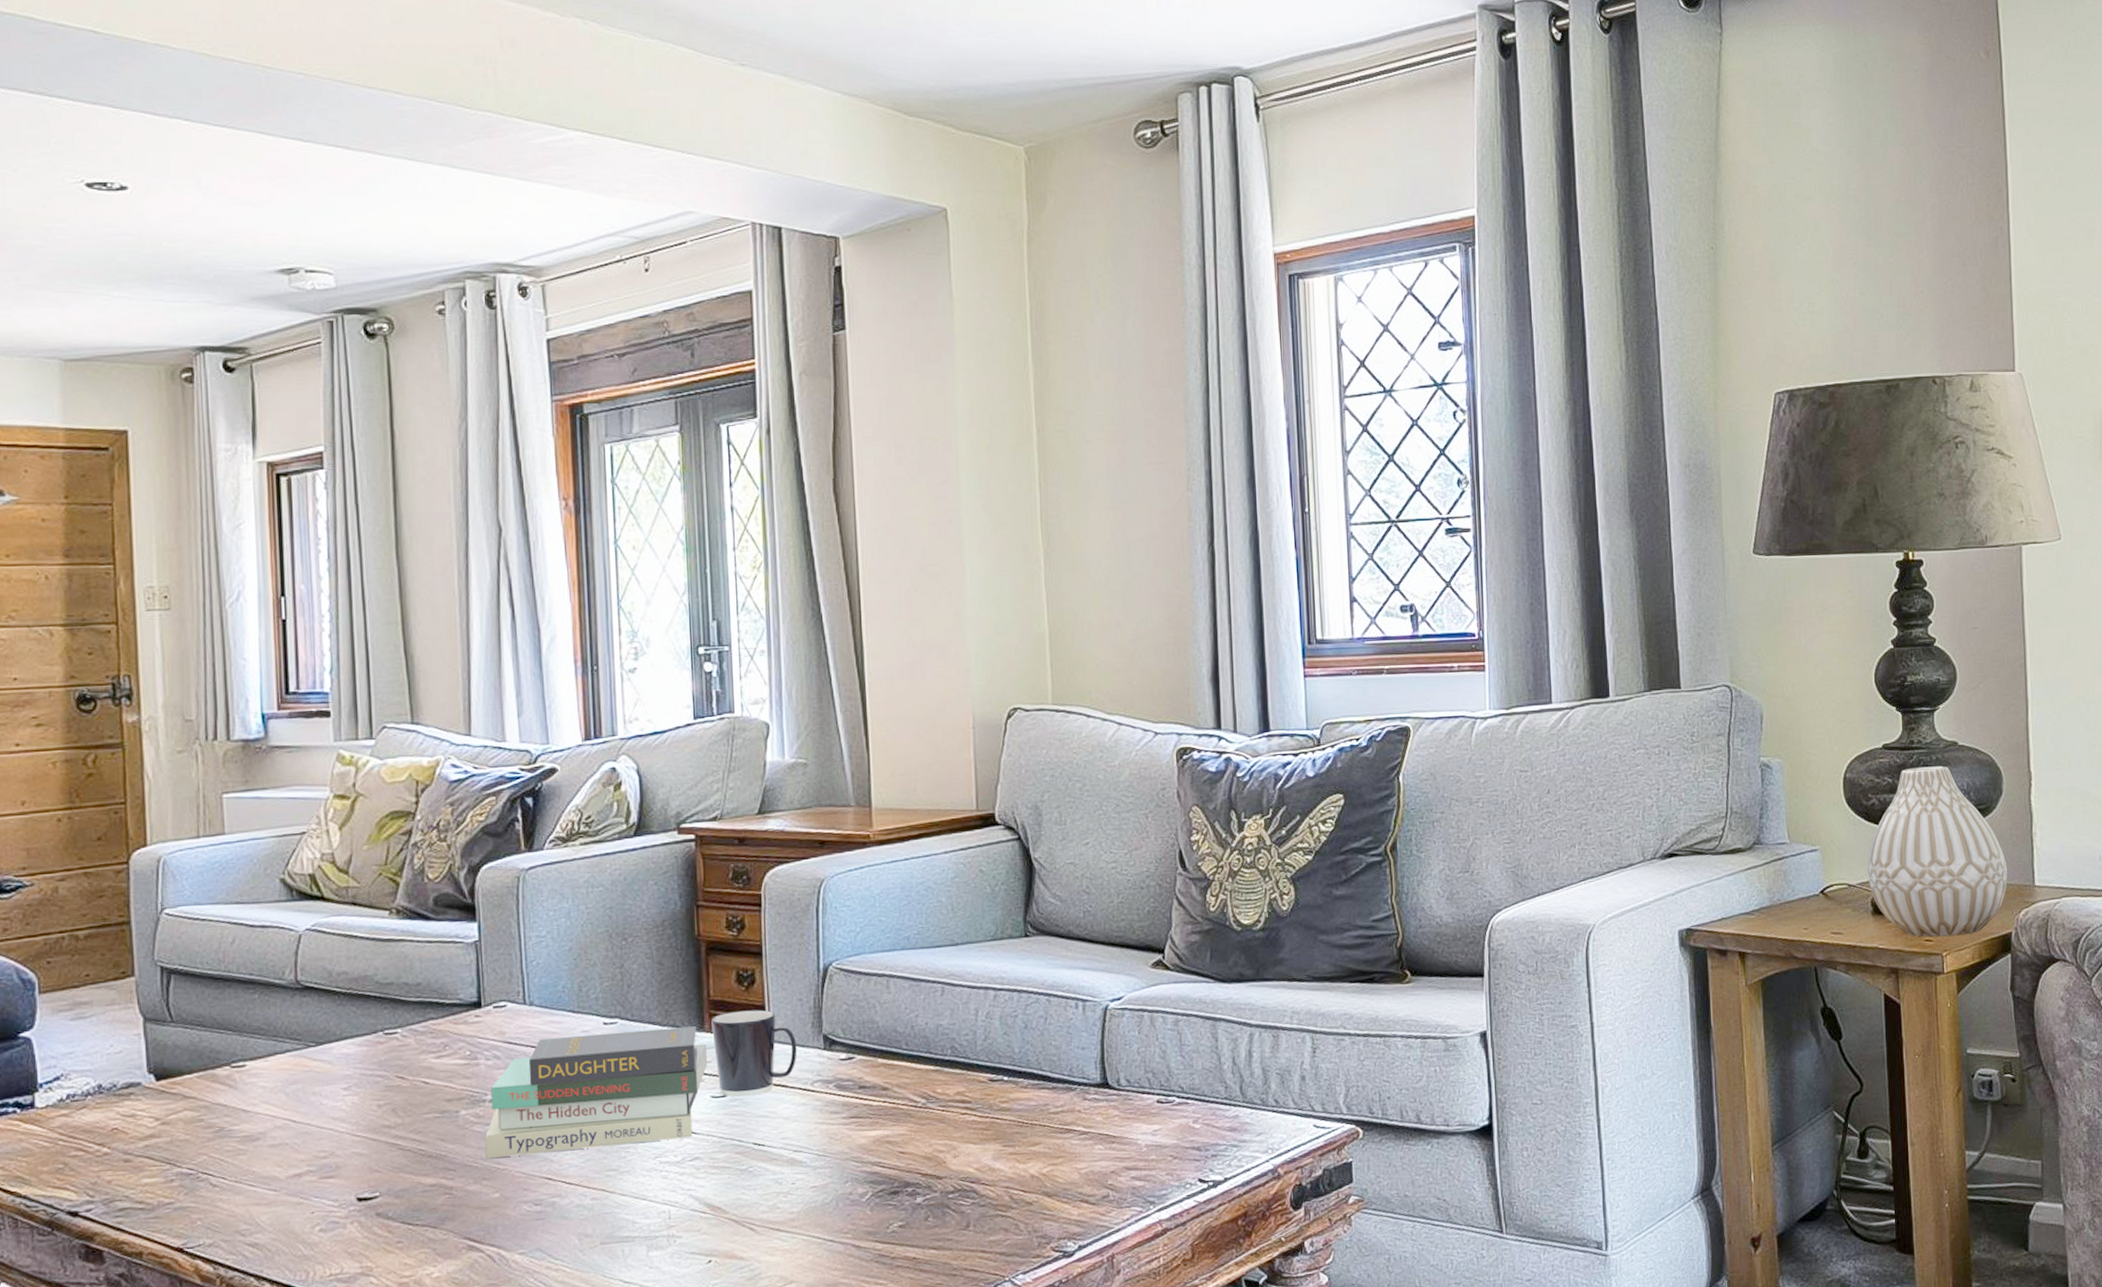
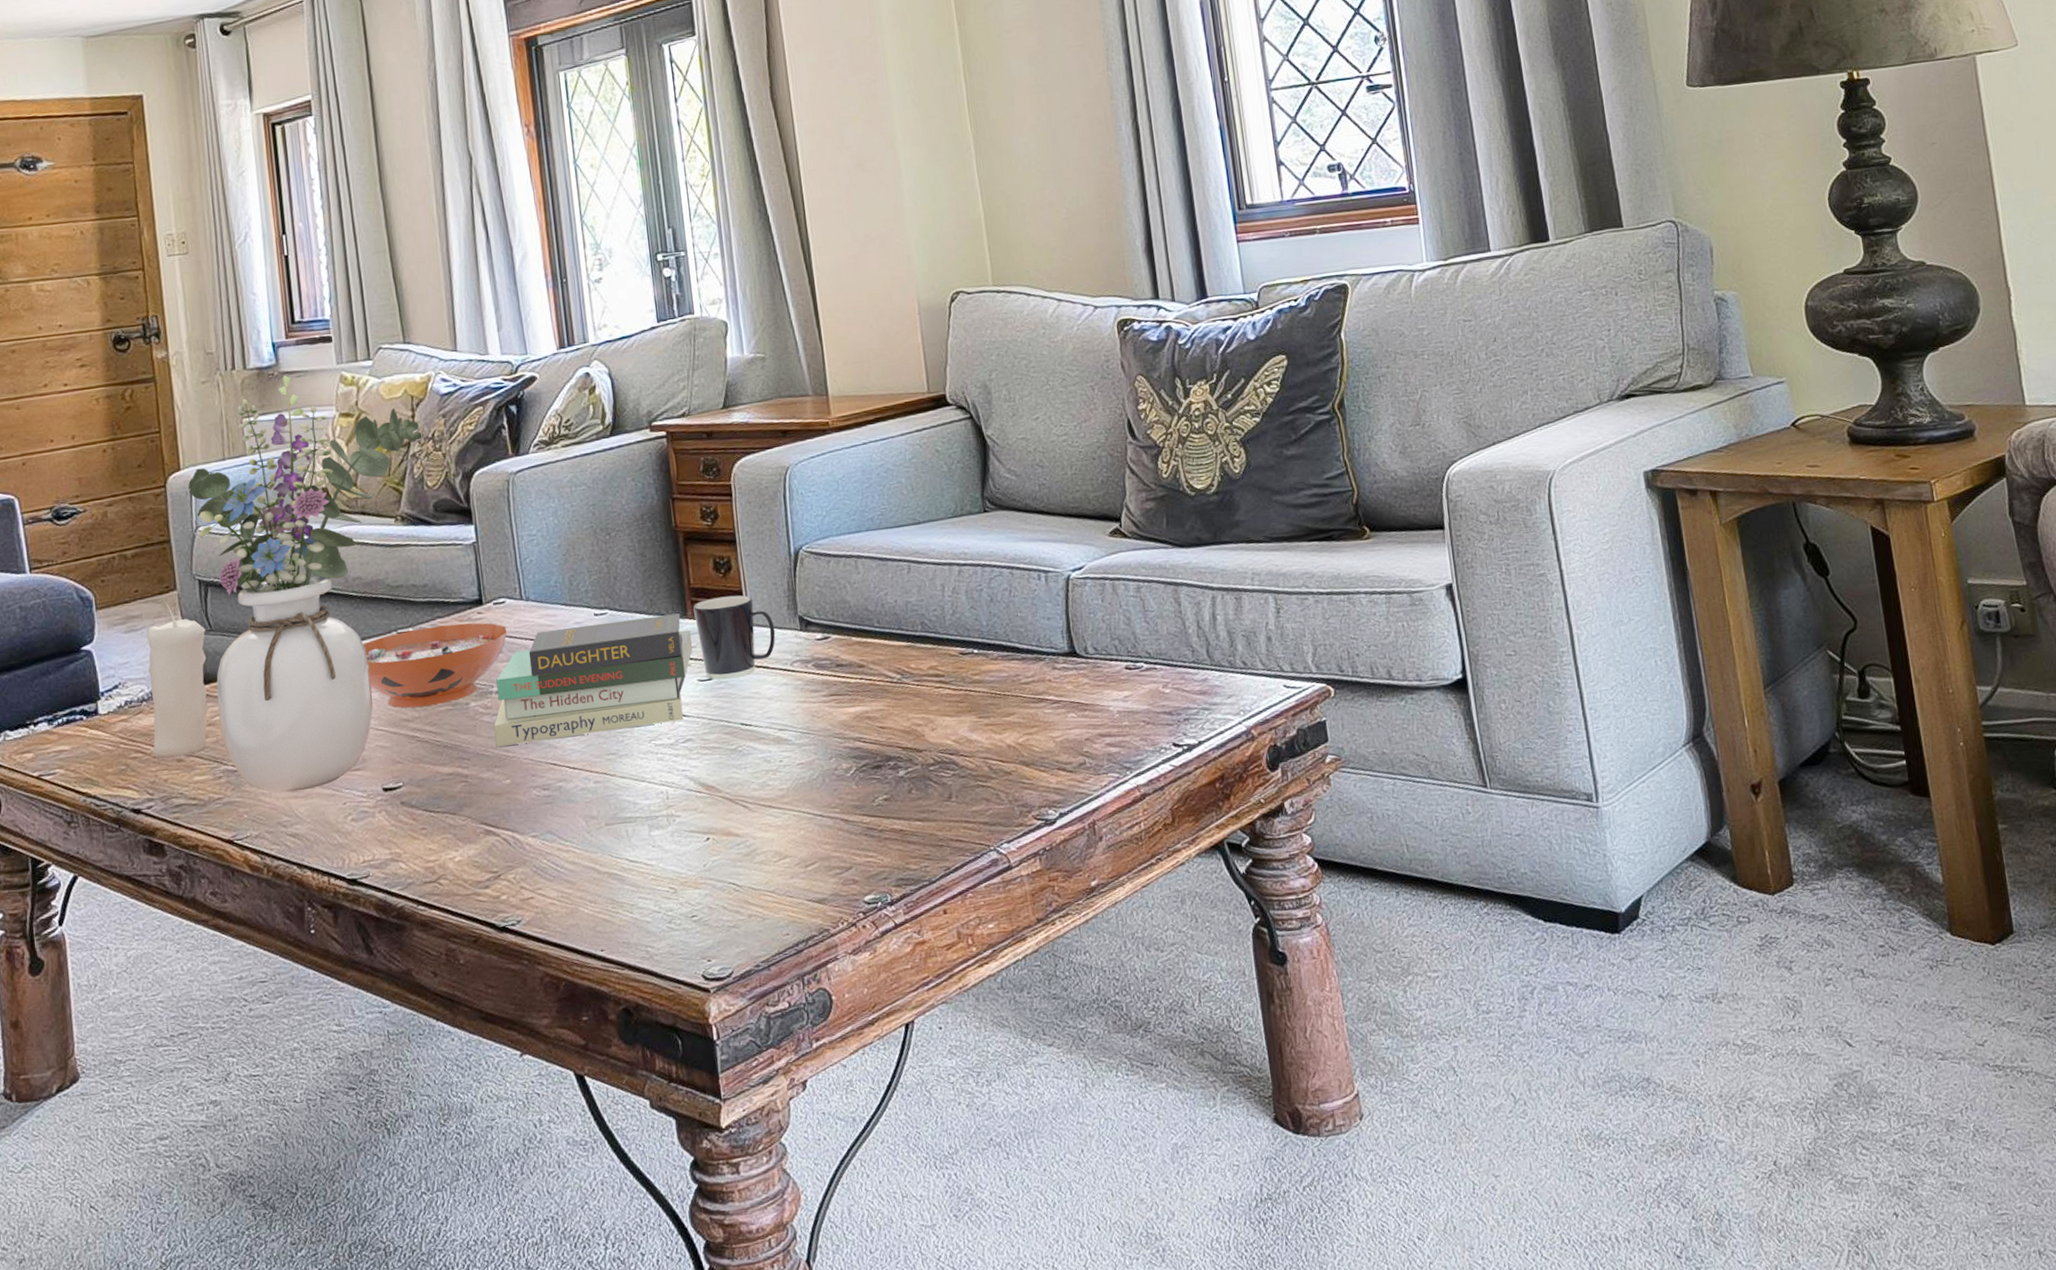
candle: none [95,984,166,1159] -> present [147,598,209,760]
bouquet: none [154,750,426,1200] -> present [188,375,423,793]
decorative bowl: none [344,1026,507,1114] -> present [362,622,507,708]
vase: present [1867,765,2008,938] -> none [1839,287,1995,466]

